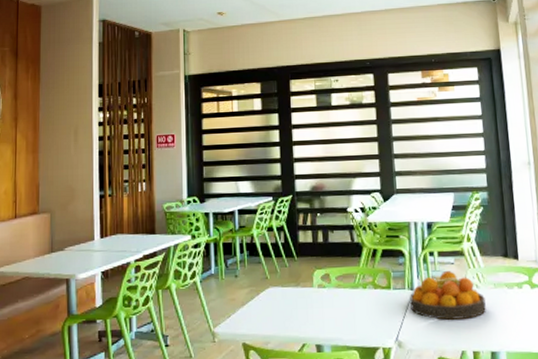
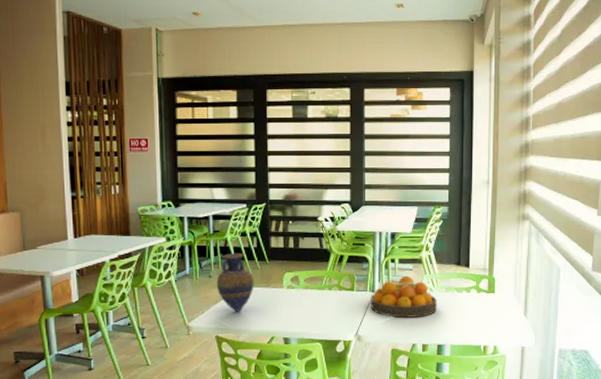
vase: none [242,249,283,316] -> present [216,252,254,312]

